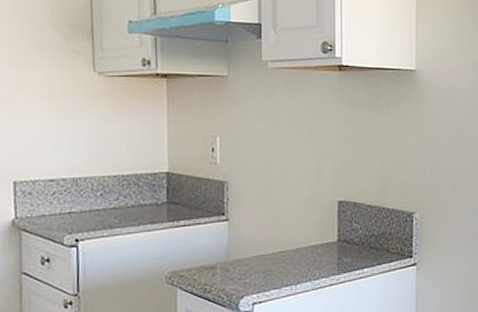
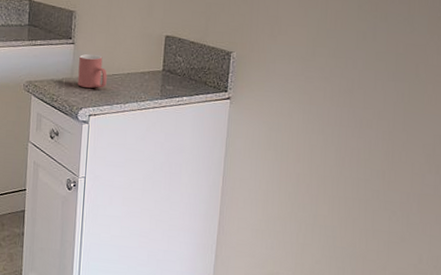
mug: none [236,230,272,271] -> present [77,53,107,88]

